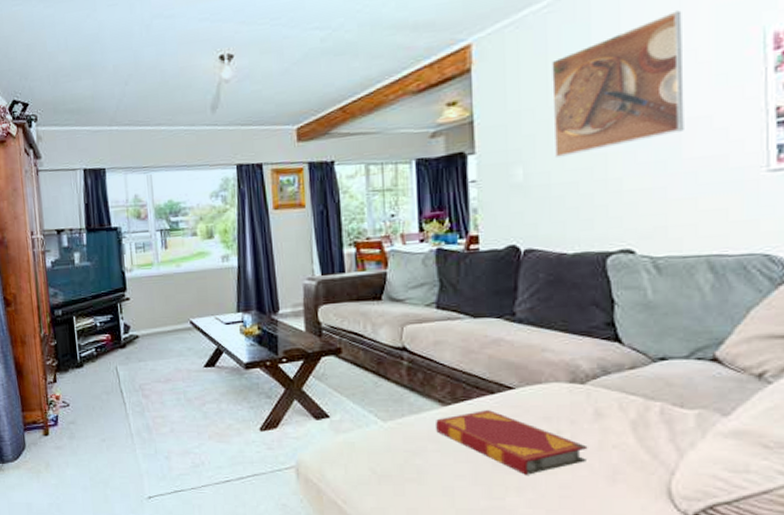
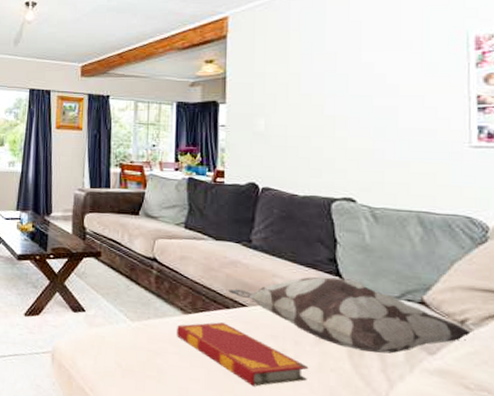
decorative pillow: none [492,343,774,422] -> present [228,276,475,354]
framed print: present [552,10,684,157] -> none [291,10,401,115]

